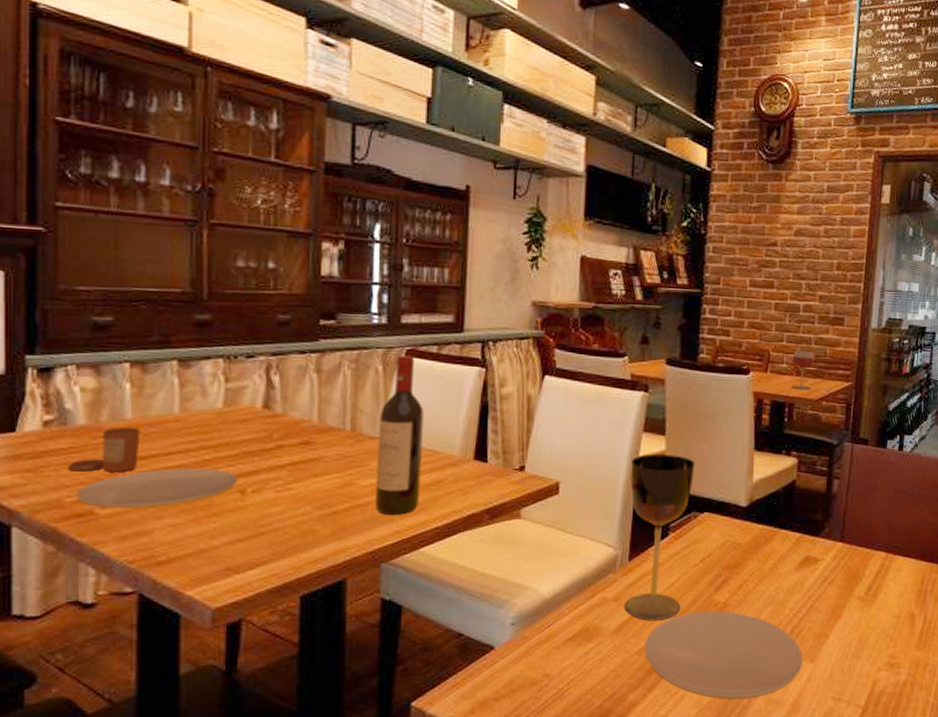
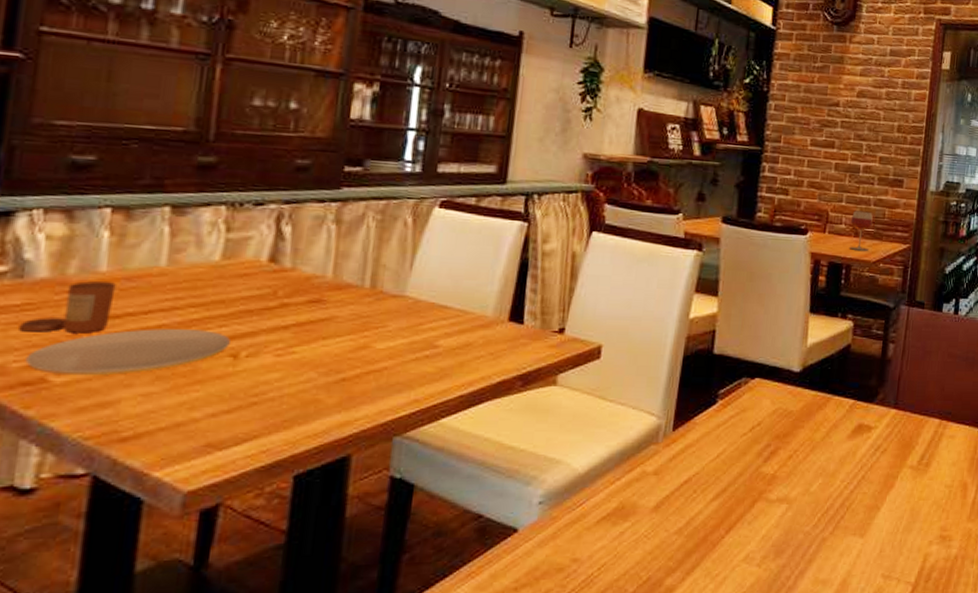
wine bottle: present [375,355,425,515] -> none [392,206,457,382]
wineglass: present [624,454,695,620] -> none [666,316,748,495]
plate: present [644,611,803,699] -> none [684,484,853,581]

